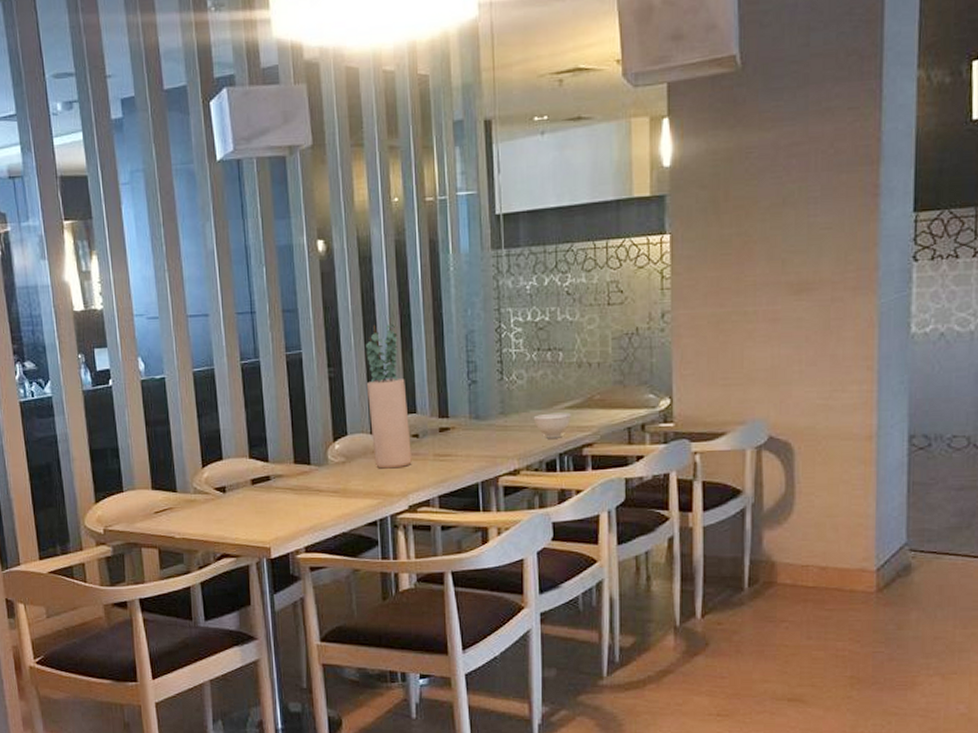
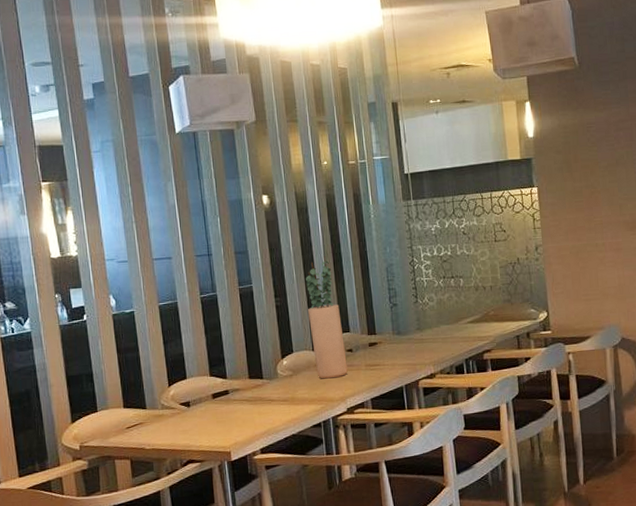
bowl: present [533,412,572,439] -> none [443,326,473,348]

